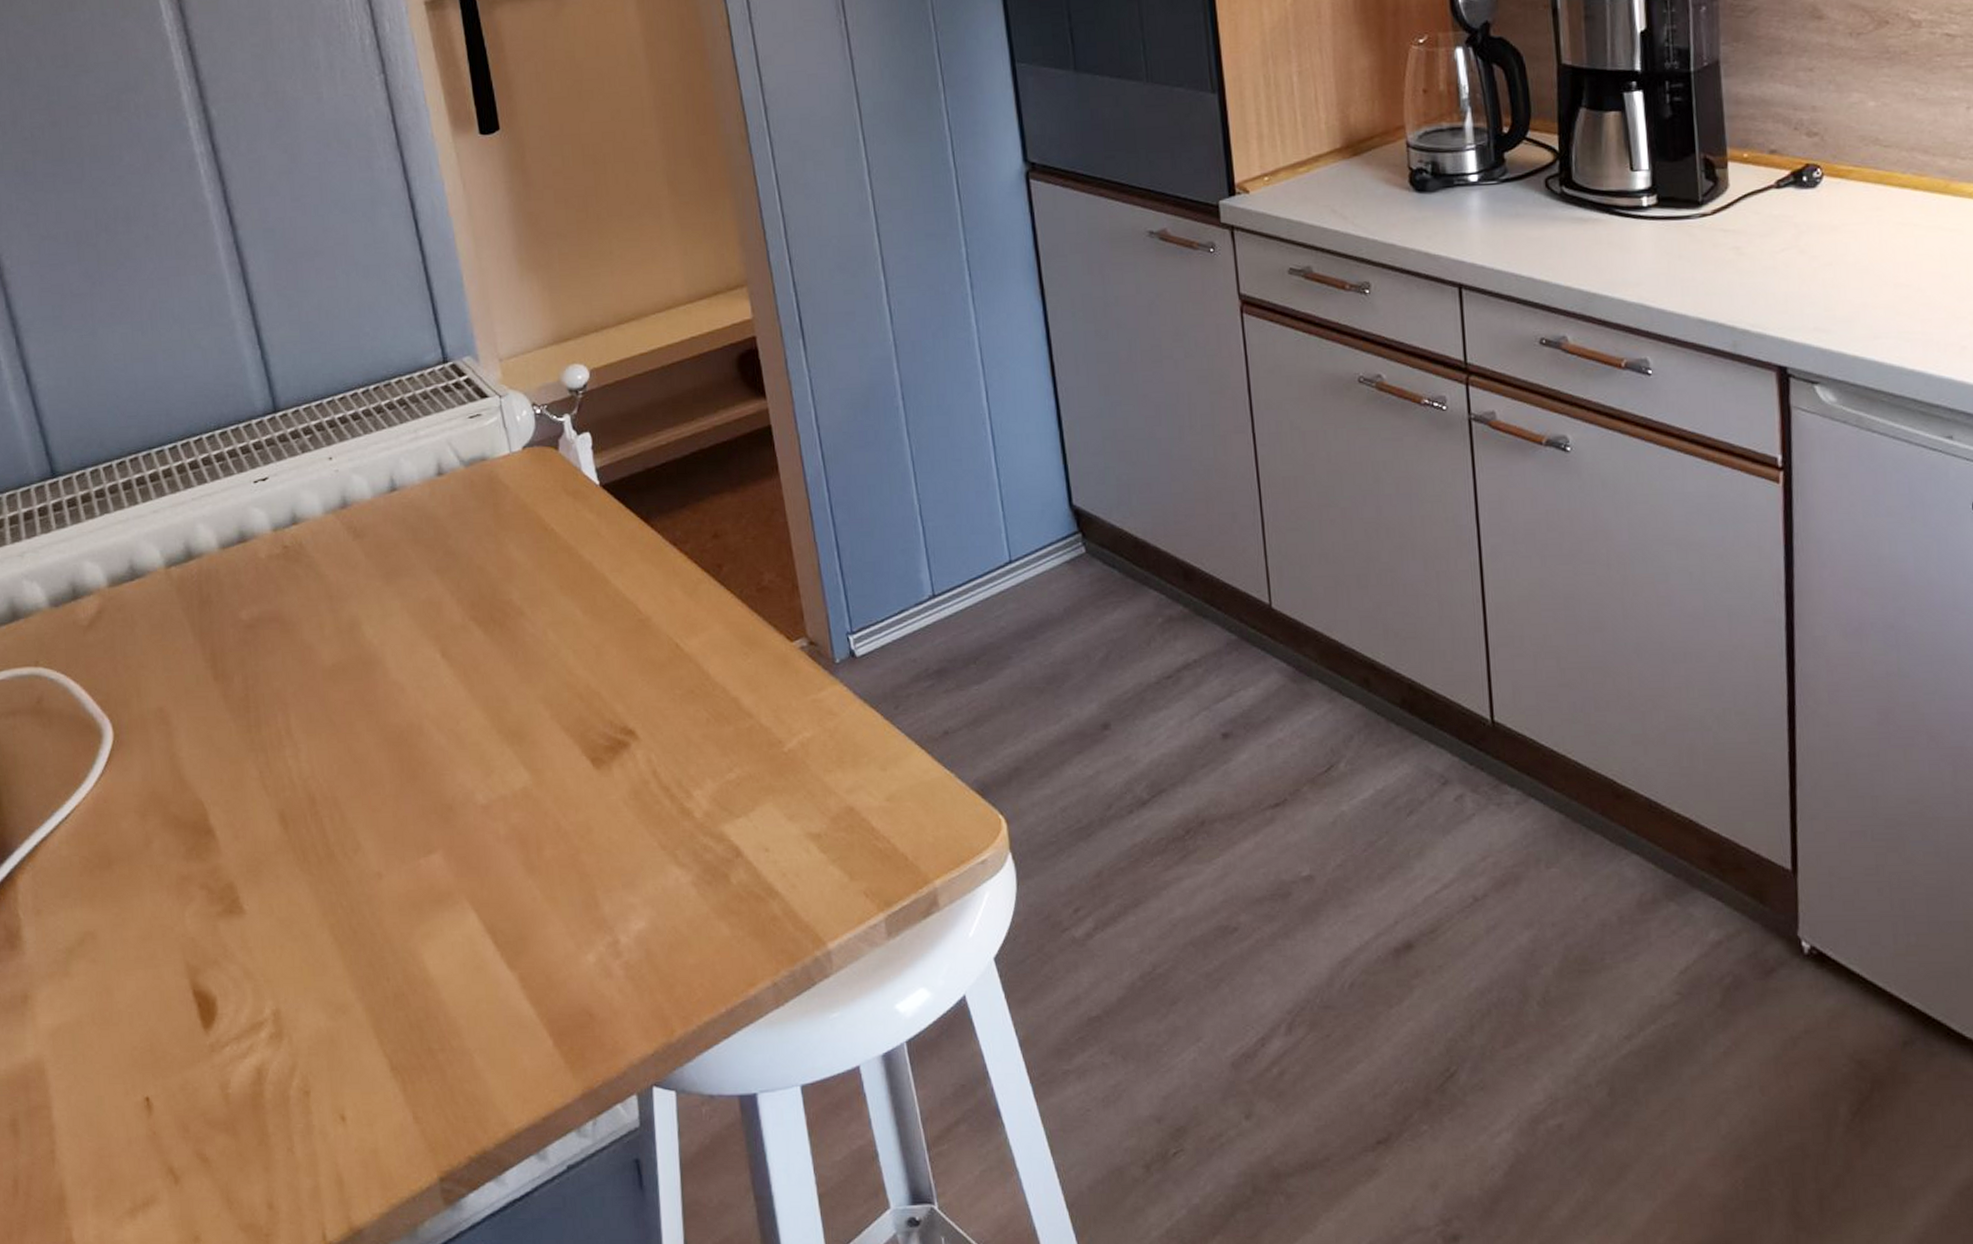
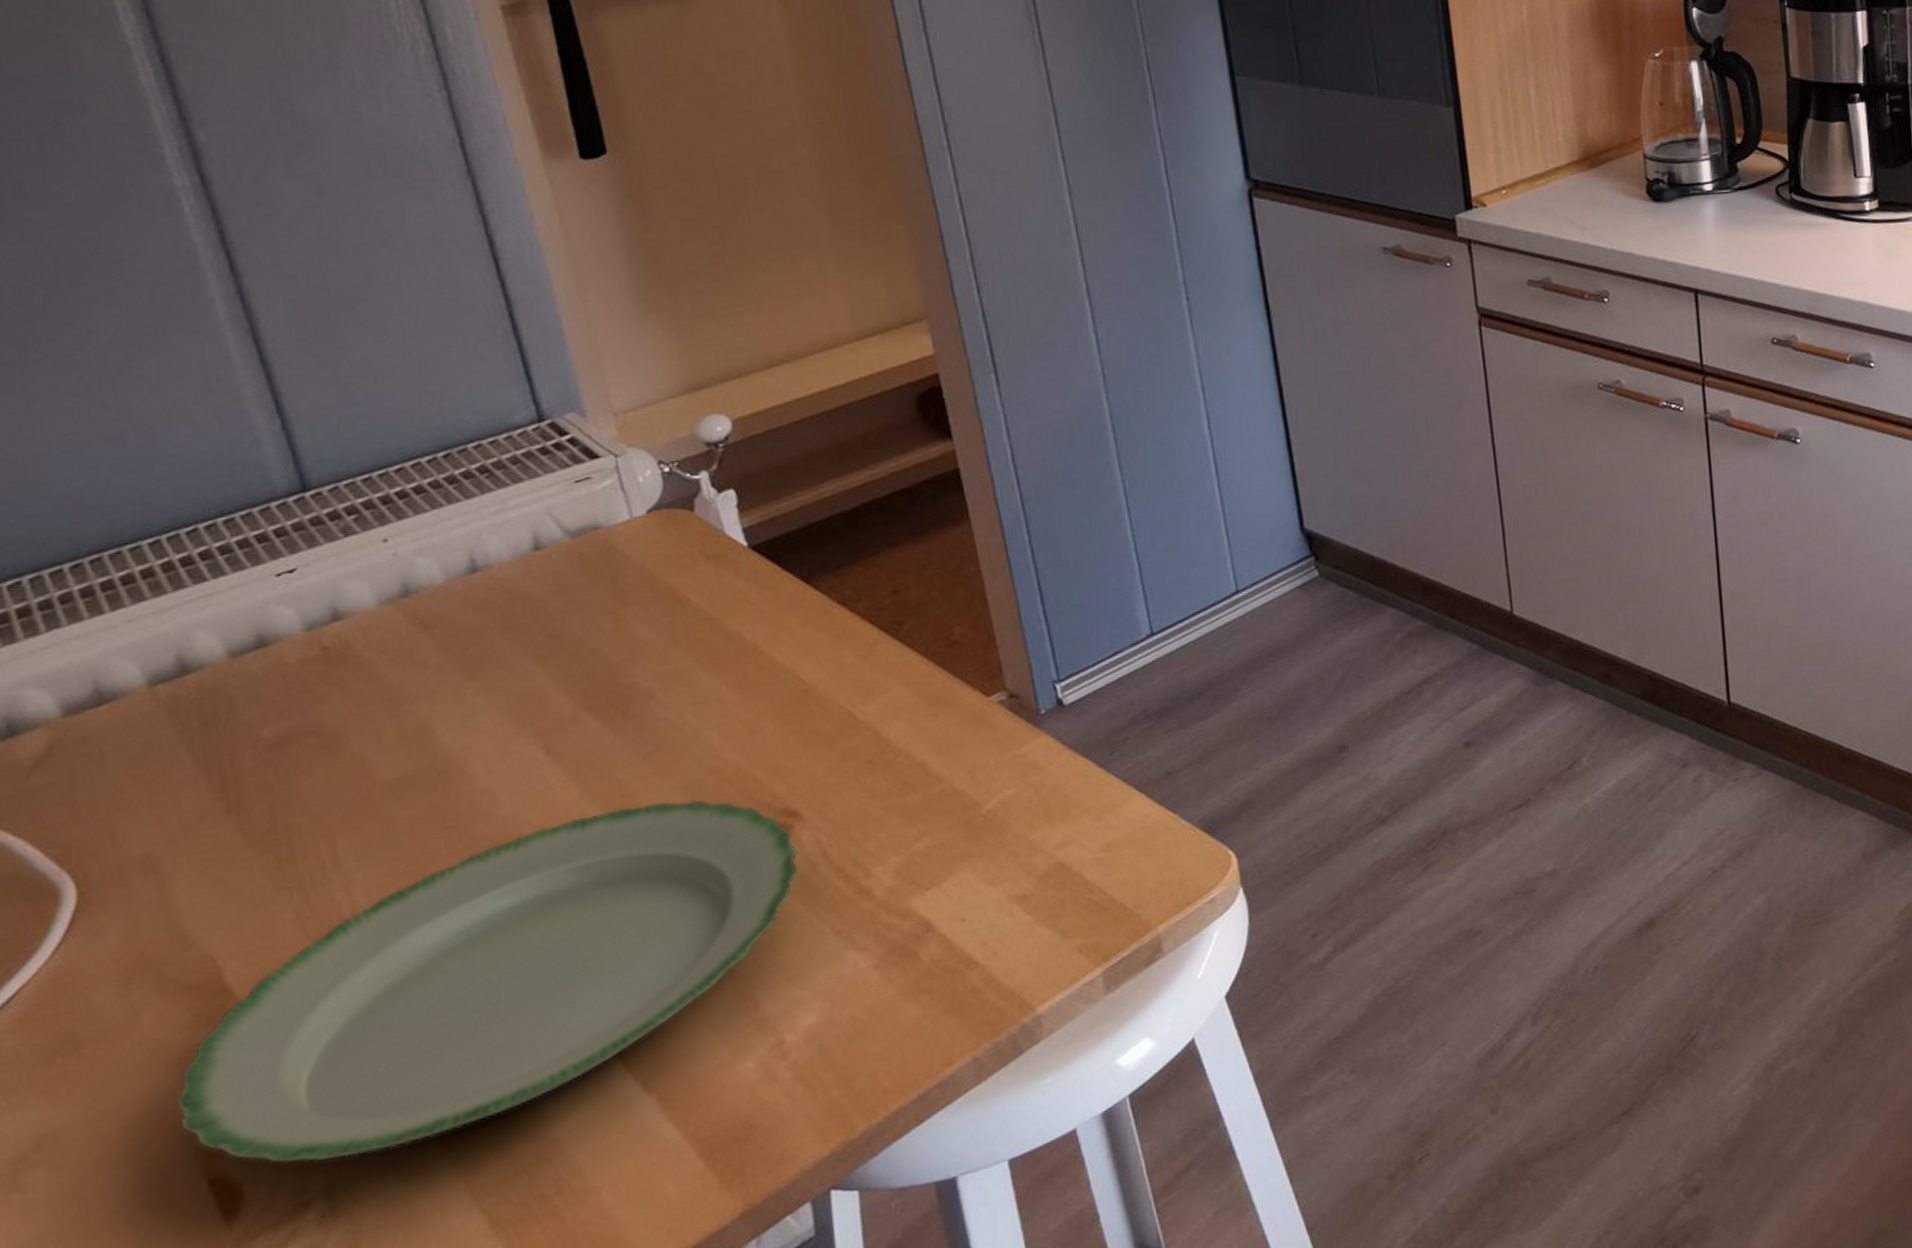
plate: none [173,709,634,989] -> present [175,799,800,1164]

